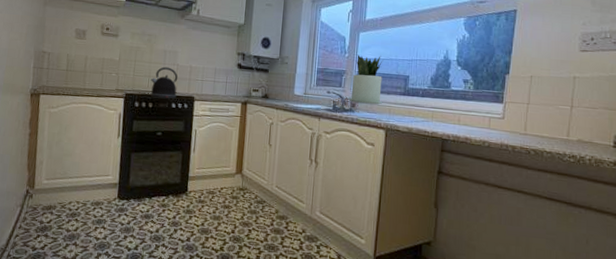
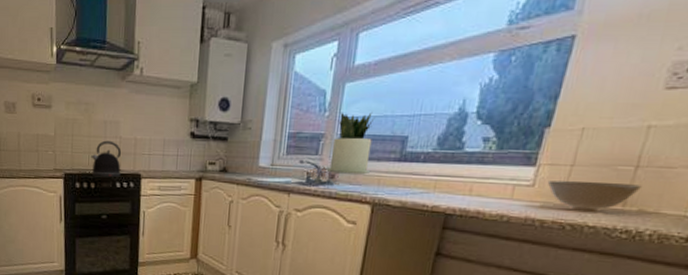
bowl: none [513,115,578,142] -> present [547,180,643,213]

